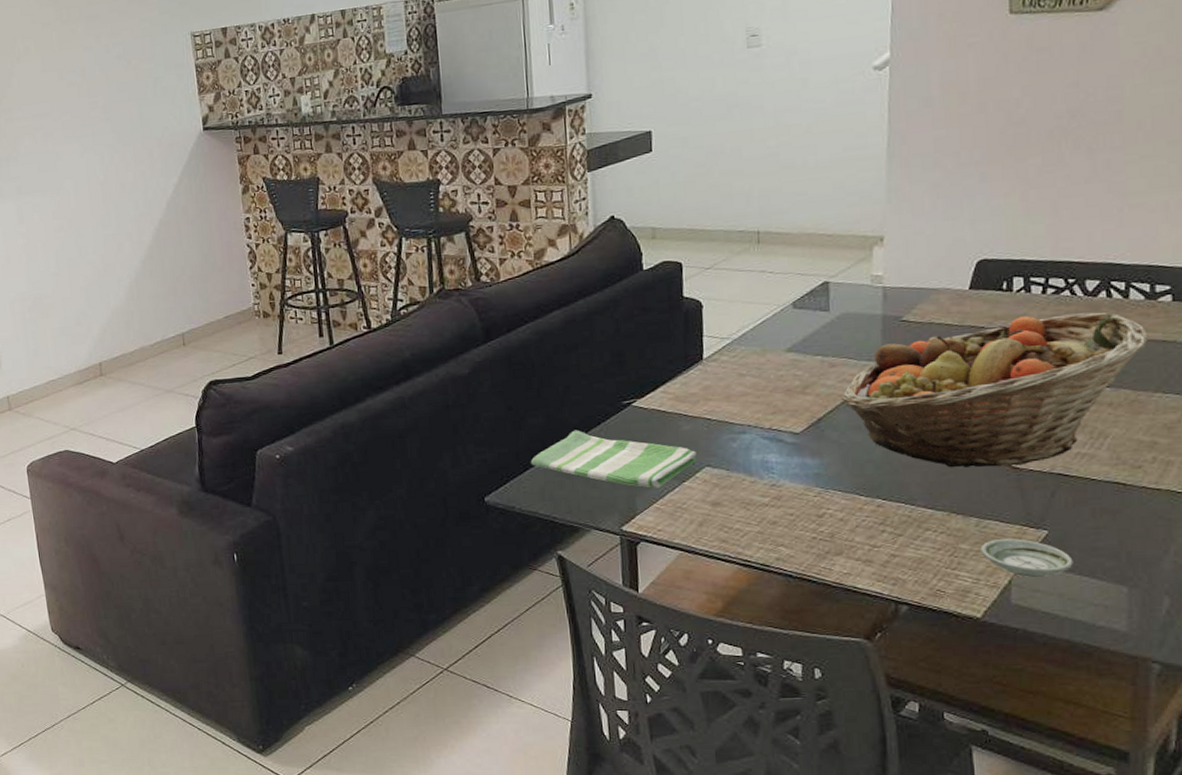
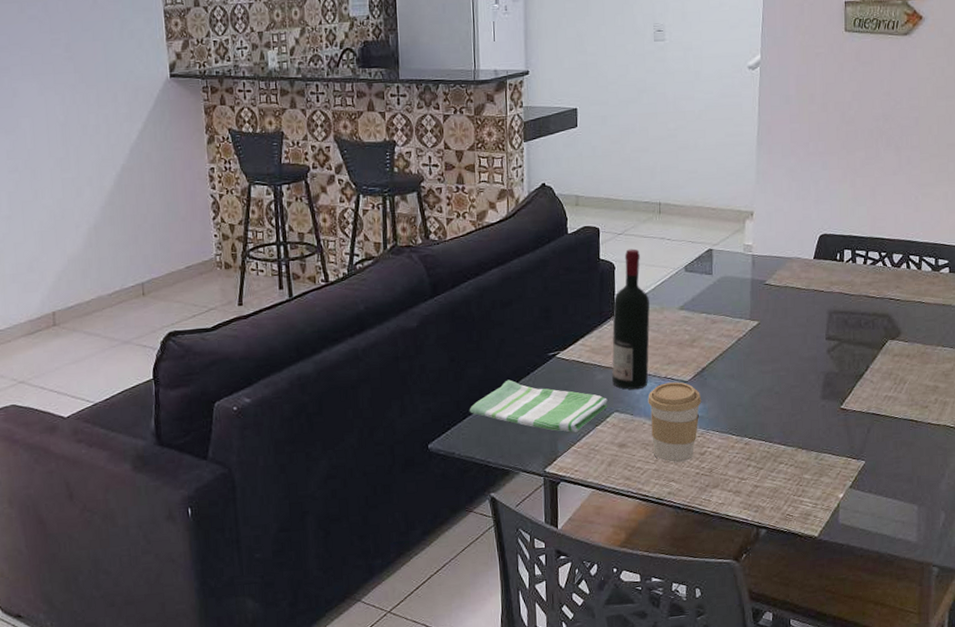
wine bottle: none [701,284,748,442] -> present [612,248,650,390]
coffee cup: none [747,434,818,525] -> present [648,382,702,463]
fruit basket: present [841,312,1149,468] -> none [719,280,934,410]
saucer: present [980,539,1073,578] -> none [818,468,882,501]

